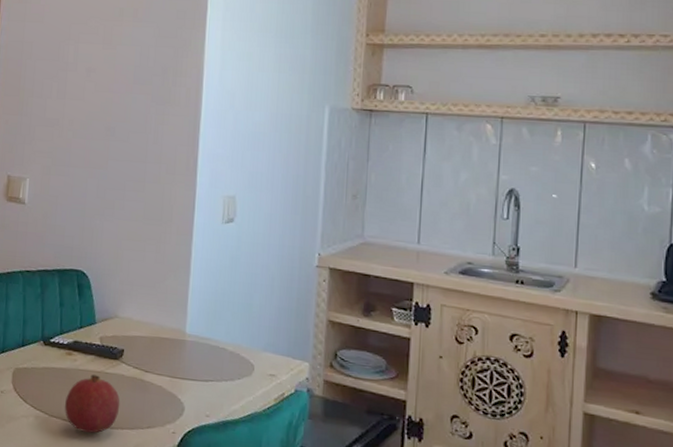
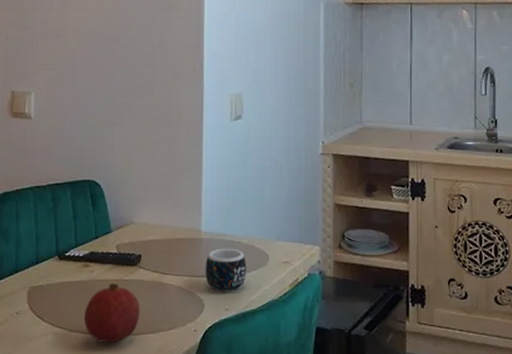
mug: none [187,352,231,398] -> present [205,248,247,292]

